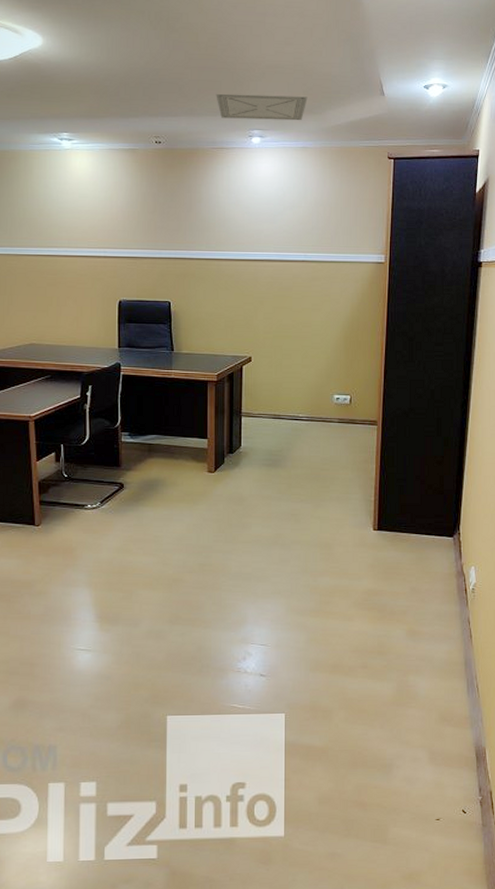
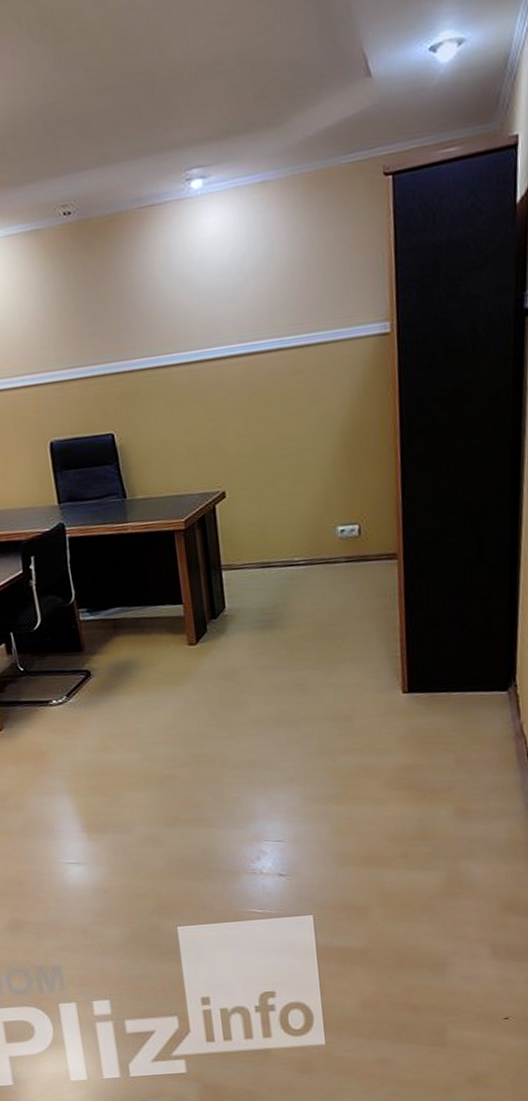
ceiling vent: present [216,93,308,121] -> none [134,102,262,160]

